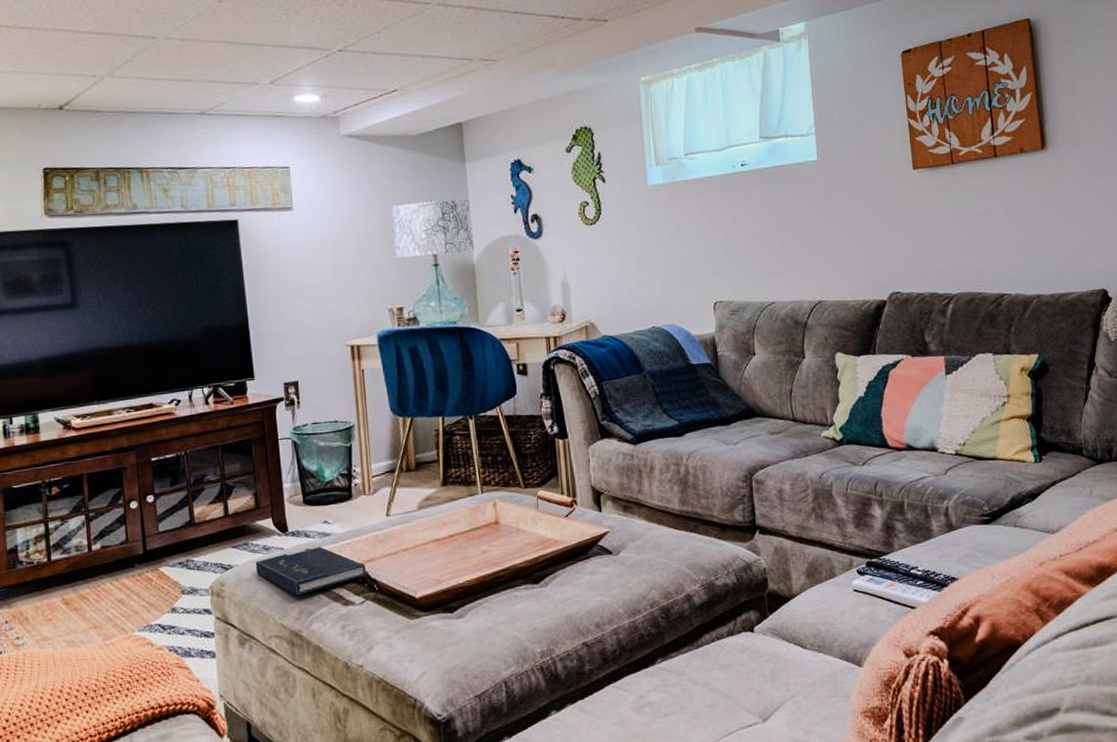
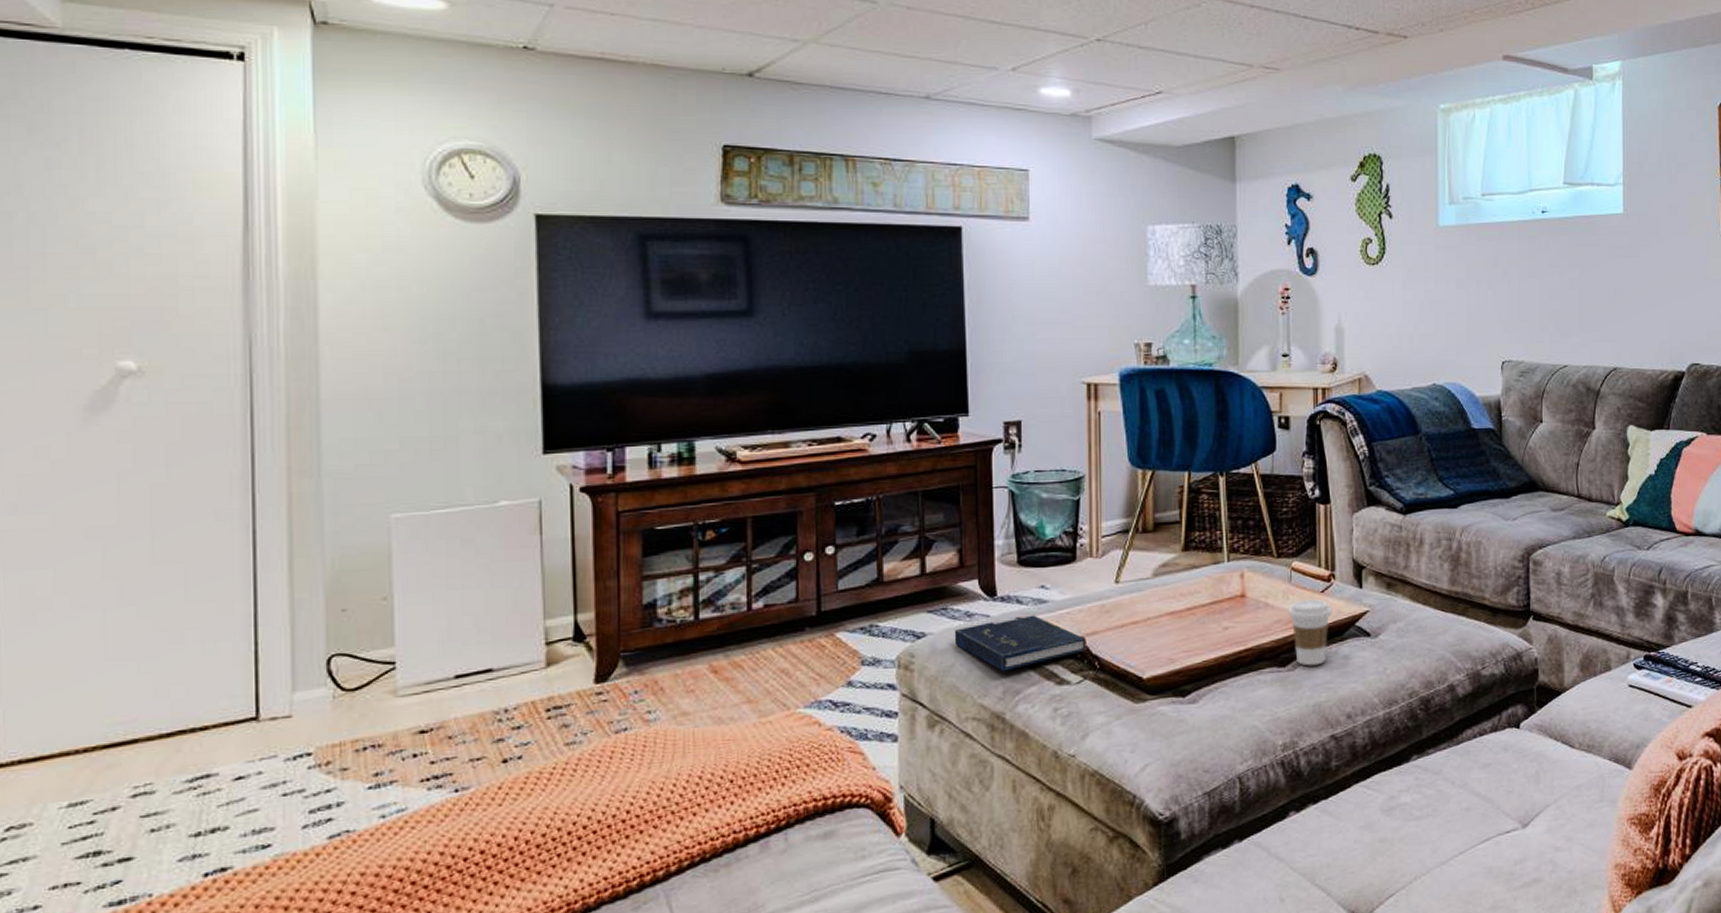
coffee cup: none [538,523,577,582] -> present [1289,599,1332,666]

